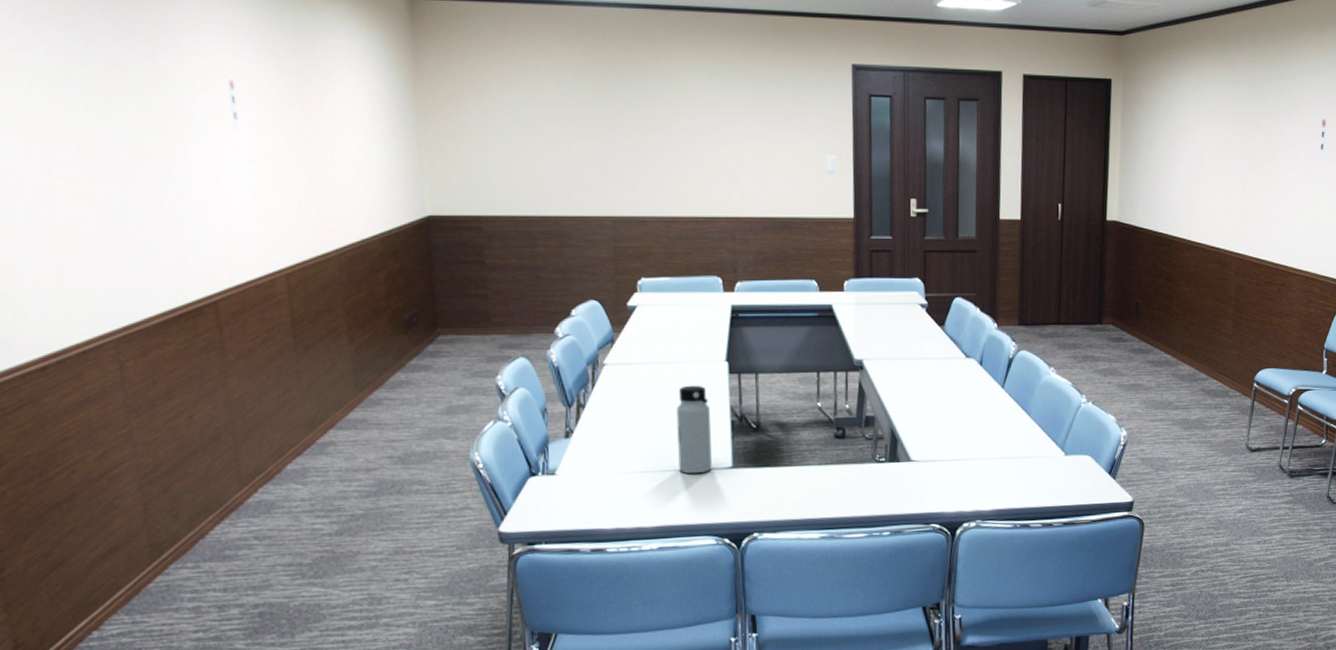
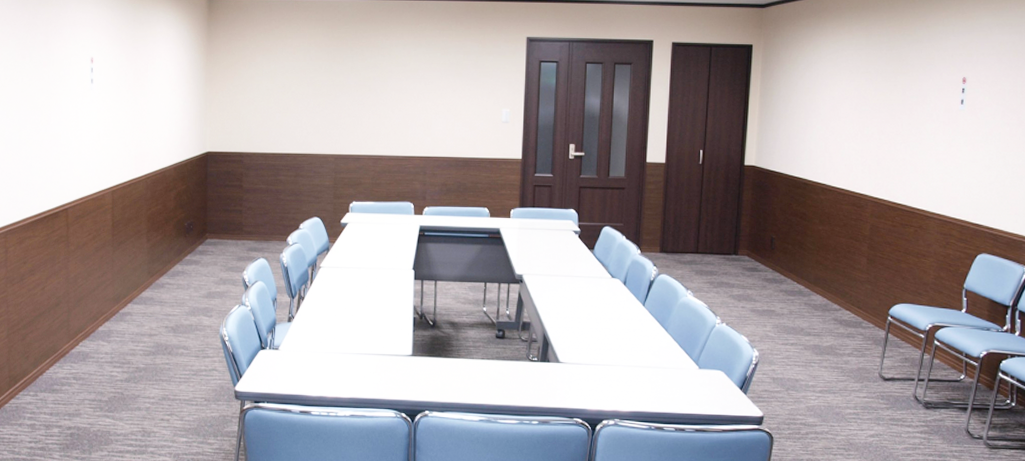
water bottle: present [676,385,712,474] -> none [370,287,397,359]

